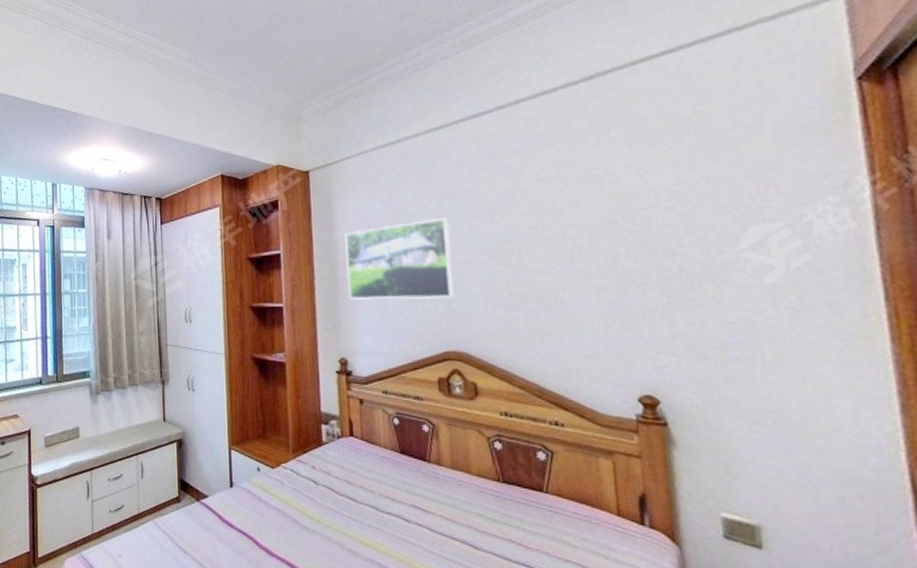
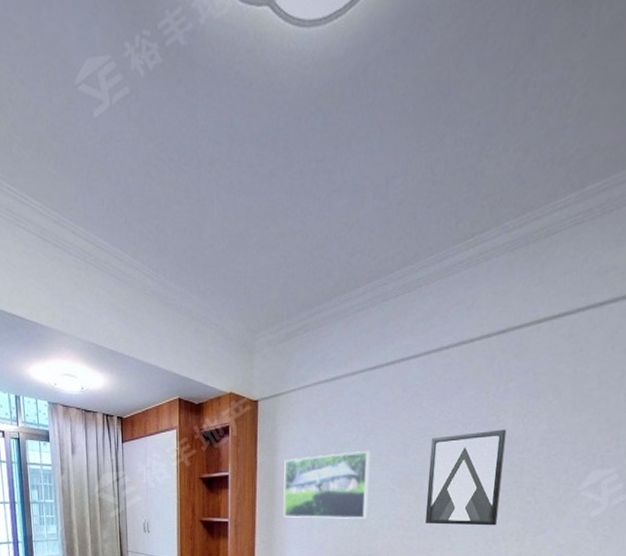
wall art: none [523,183,630,302] -> present [425,429,507,526]

